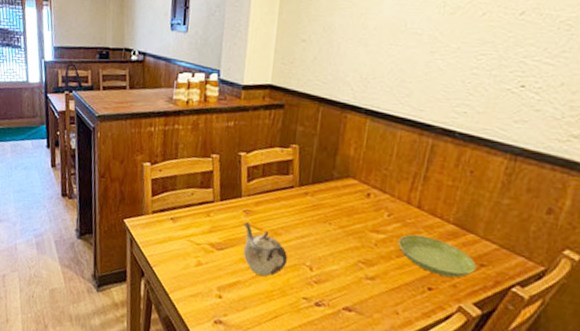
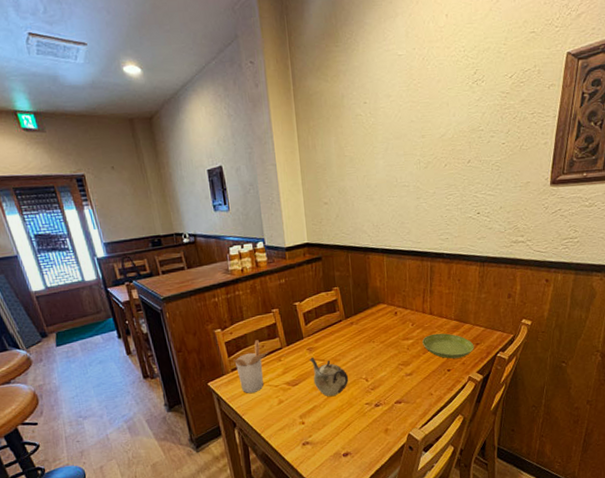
utensil holder: none [156,185,199,245] -> present [233,340,270,393]

